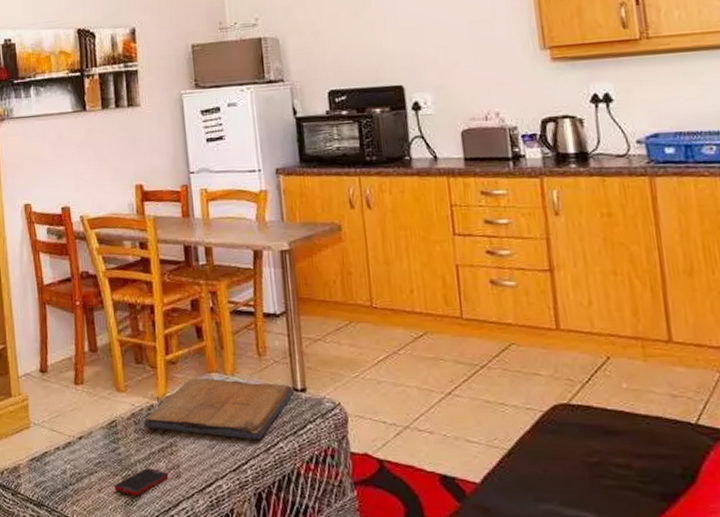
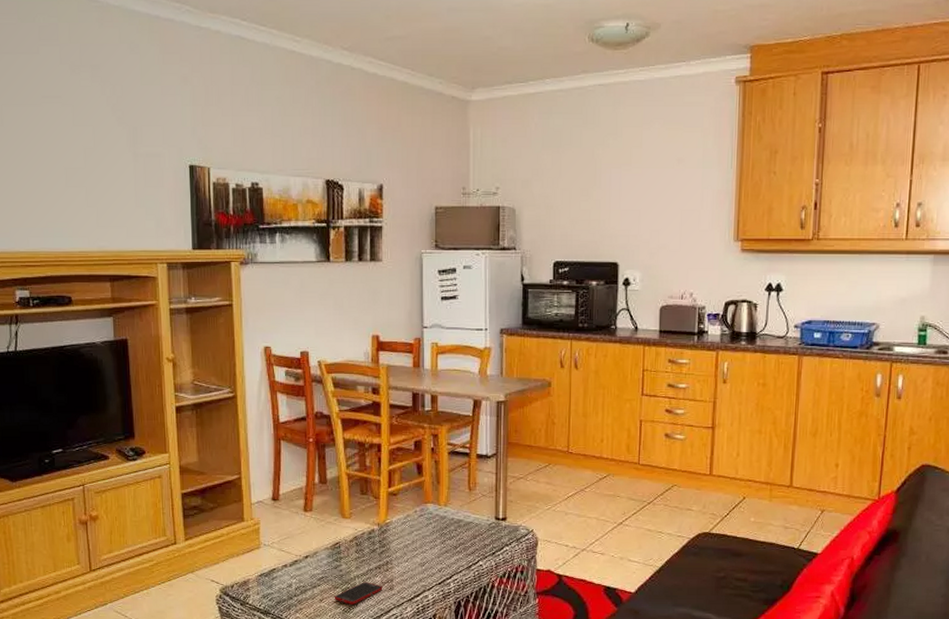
religious icon: present [143,378,295,439] -> none [364,507,497,559]

